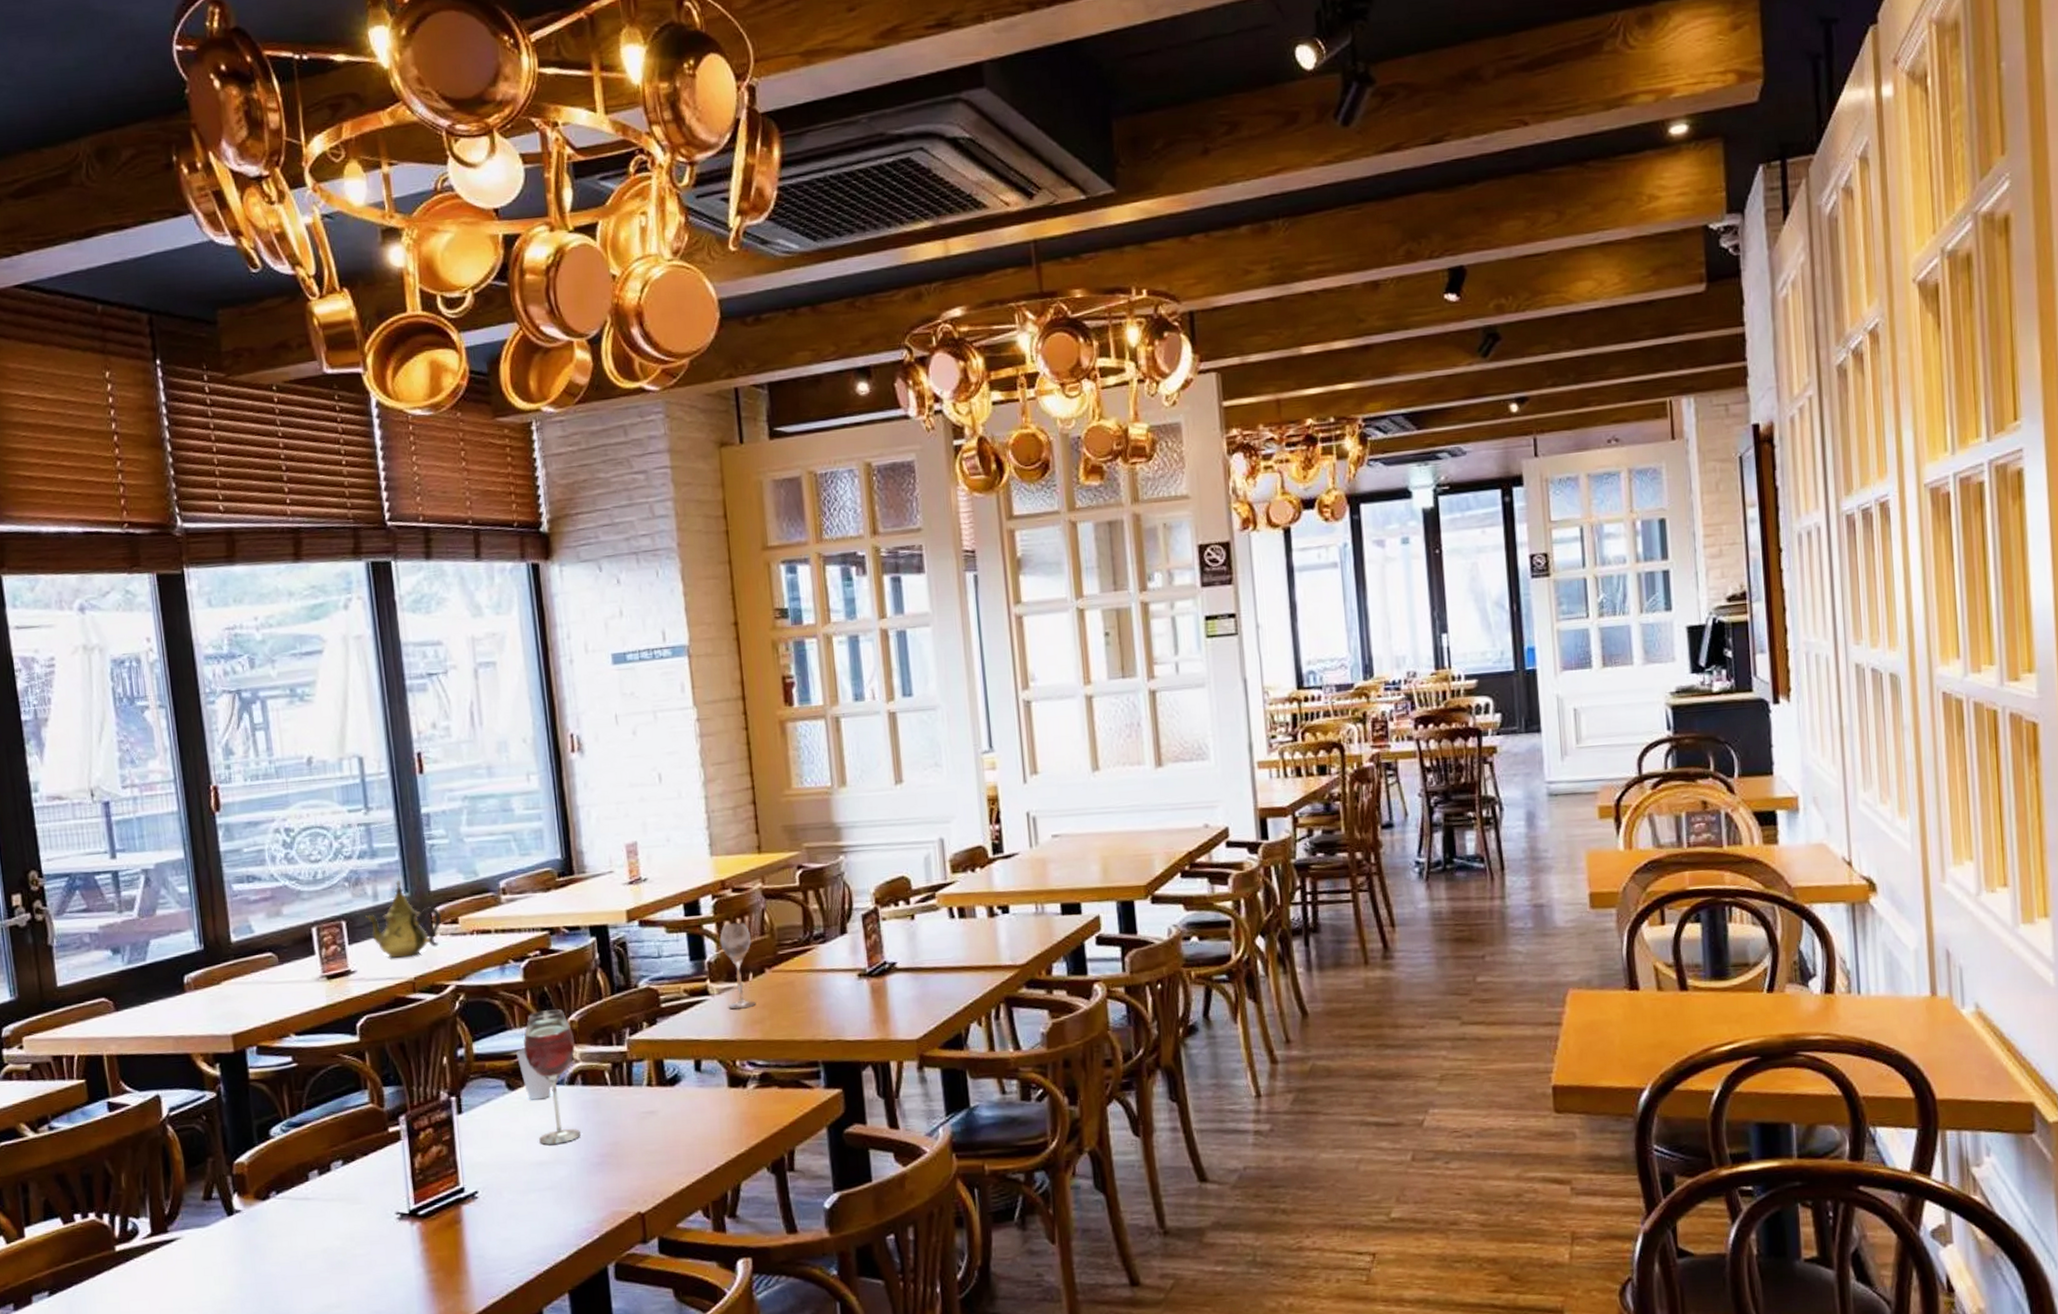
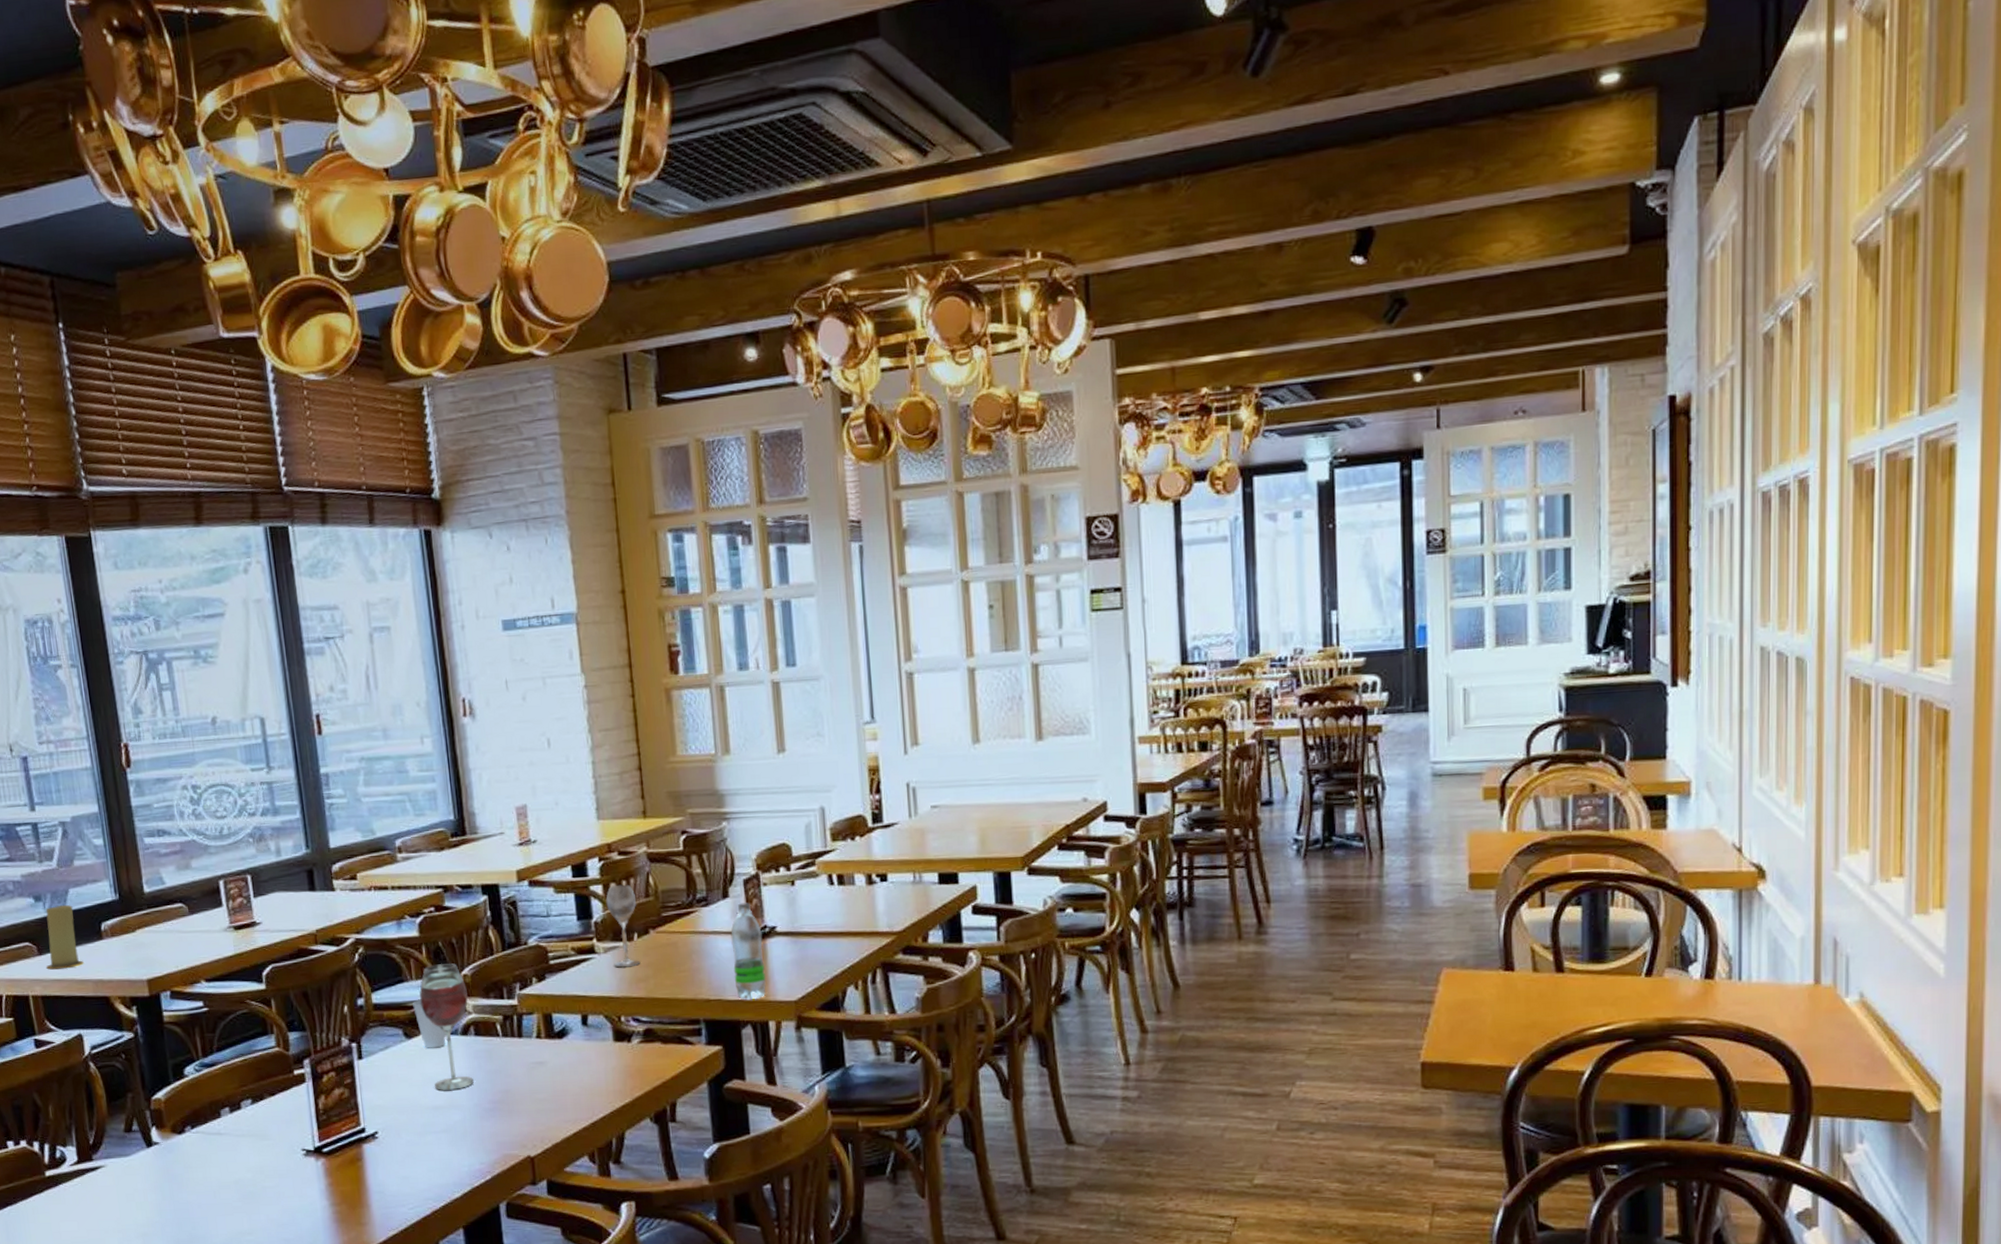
candle: none [123,956,164,1026] -> present [45,904,84,969]
teapot: present [365,881,442,958] -> none [269,838,341,911]
bottle: none [849,938,887,1040] -> present [730,902,766,1000]

